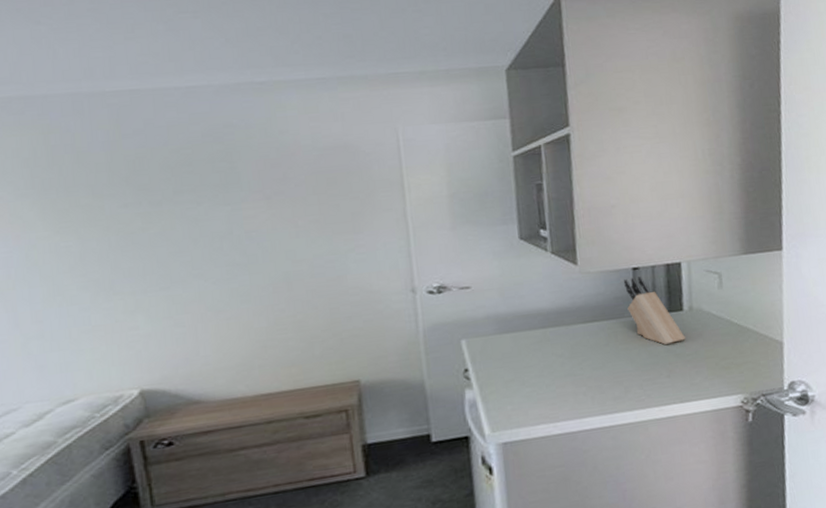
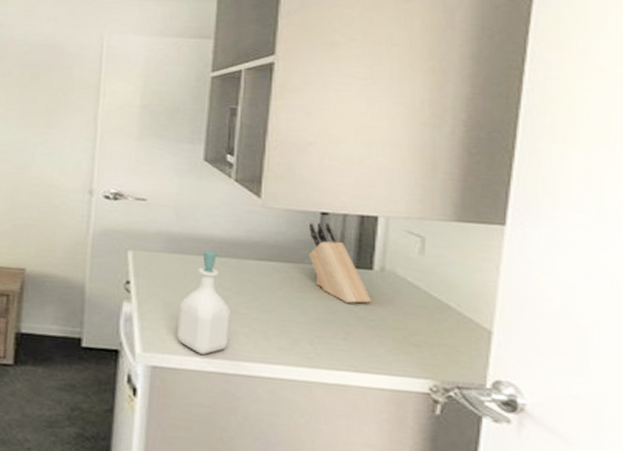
soap bottle: none [519,323,569,421] -> present [176,251,230,354]

